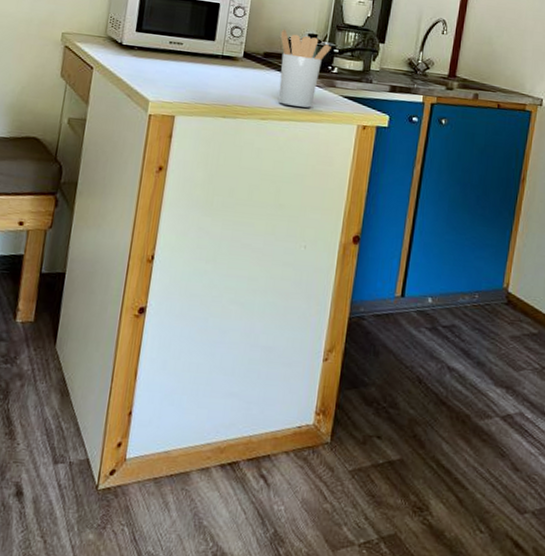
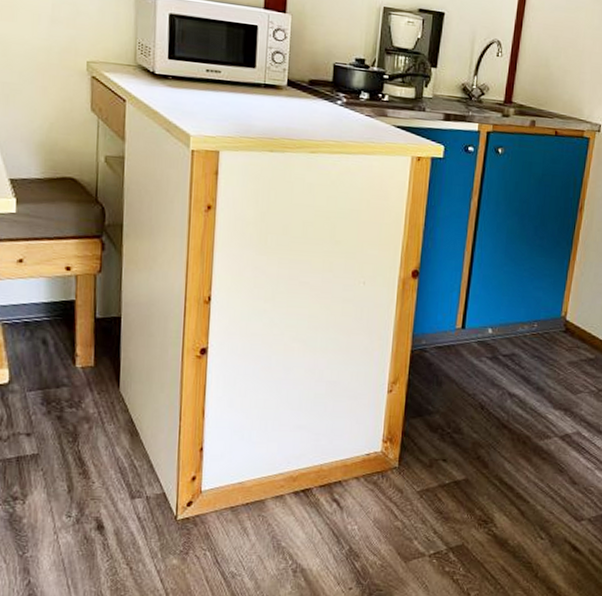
utensil holder: present [278,29,331,108] -> none [326,53,381,139]

